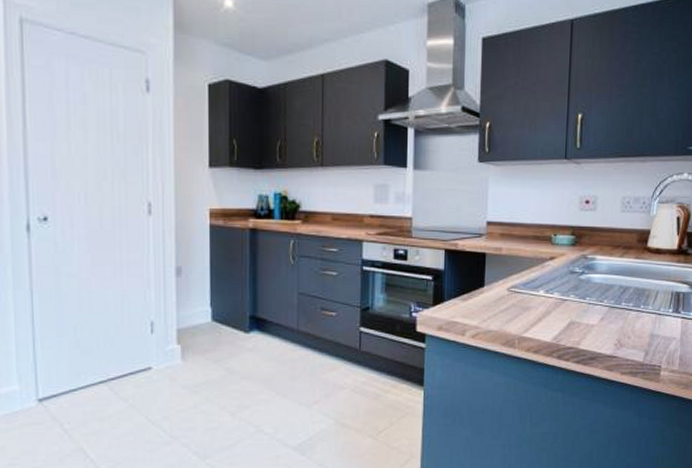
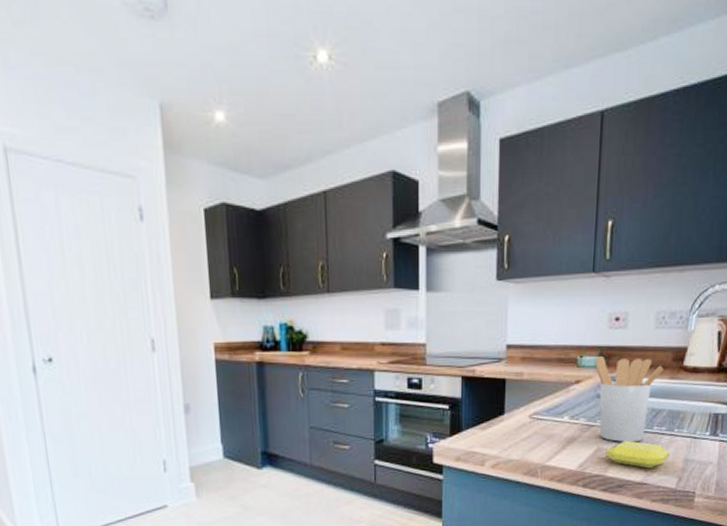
utensil holder: none [567,236,630,317] -> present [595,357,664,443]
soap bar: none [577,315,638,342] -> present [604,440,671,469]

